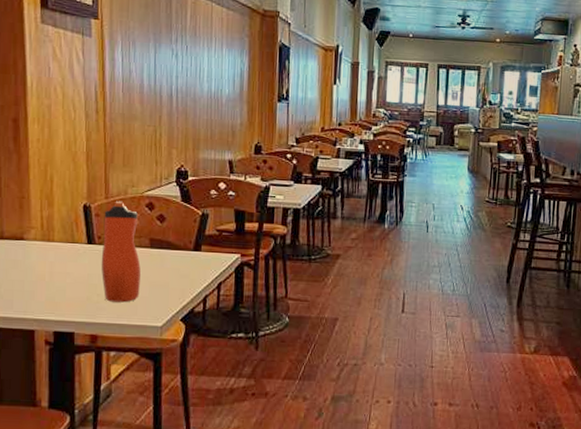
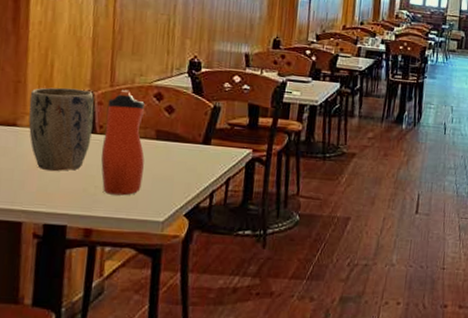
plant pot: none [33,201,92,281] -> present [28,87,94,171]

